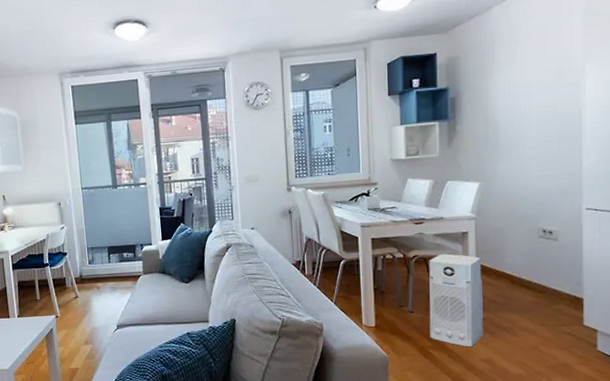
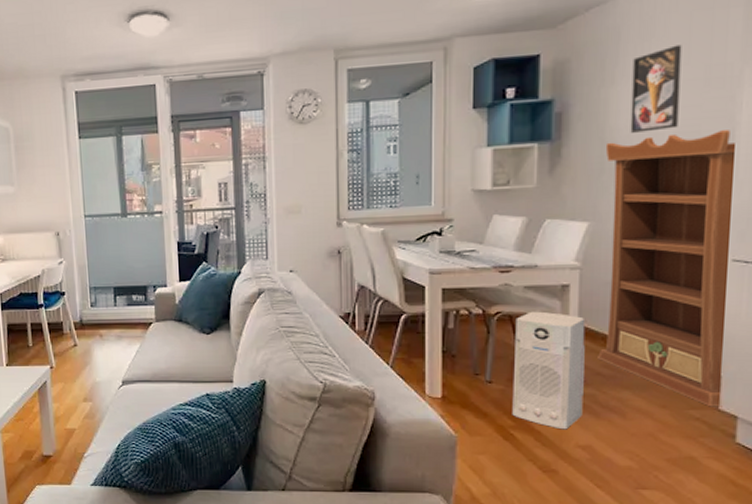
bookcase: none [488,109,586,324] -> present [598,130,735,407]
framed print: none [505,45,541,113] -> present [630,44,682,133]

